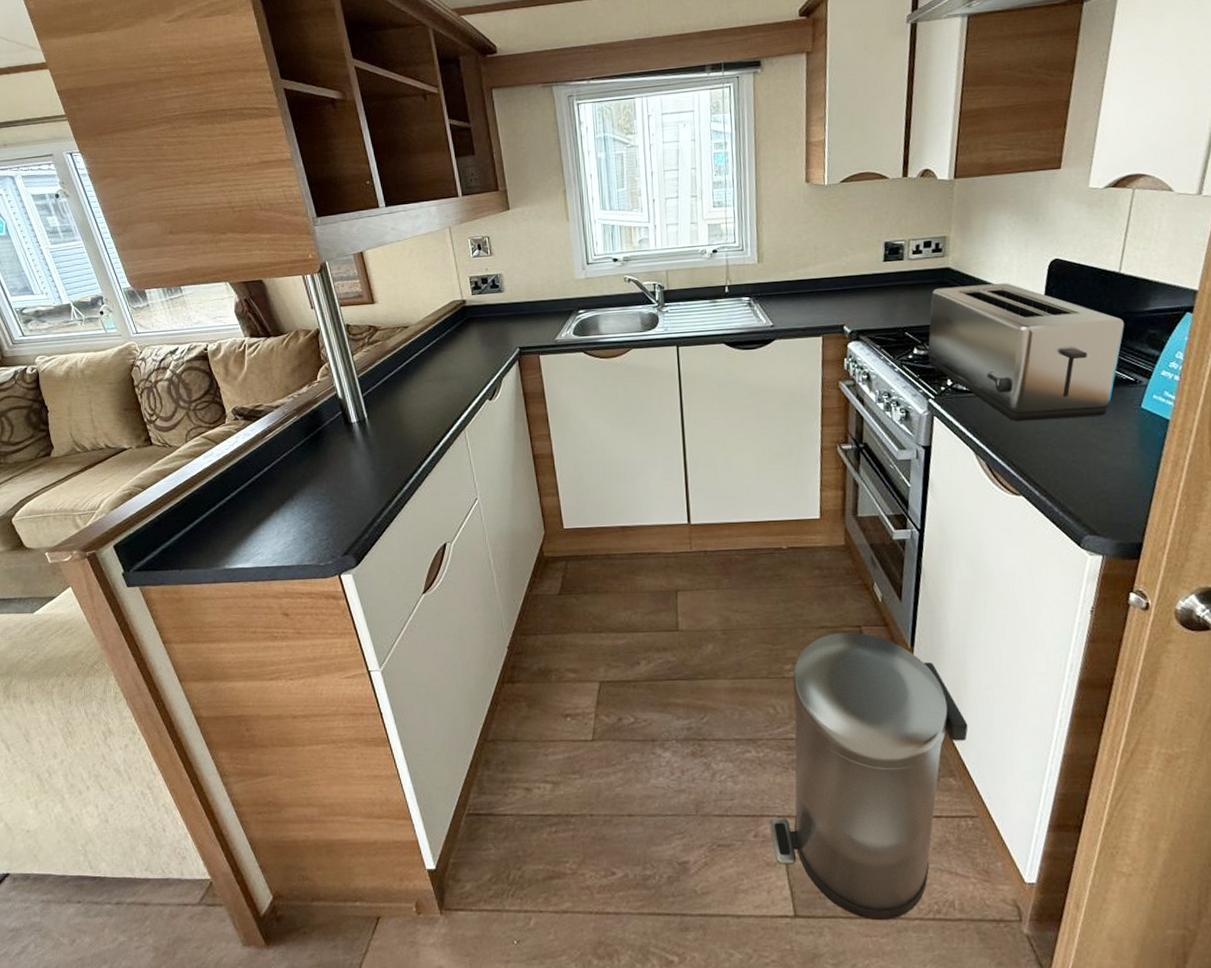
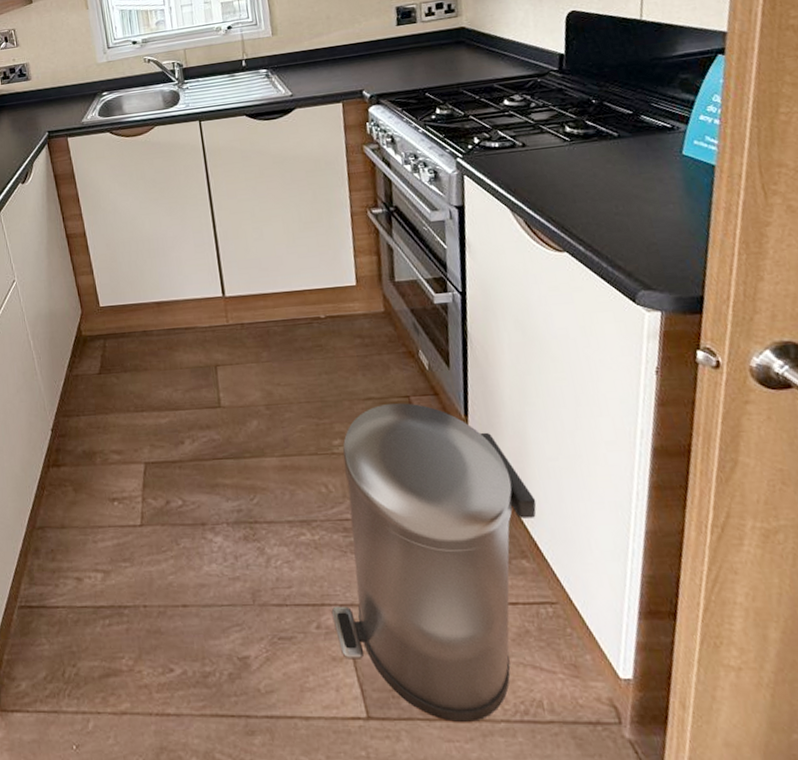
toaster: present [927,283,1125,422] -> none [448,38,654,176]

